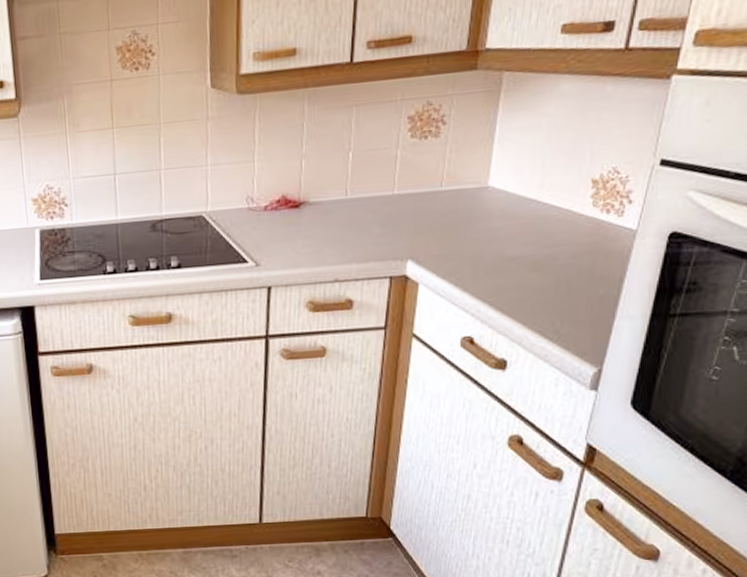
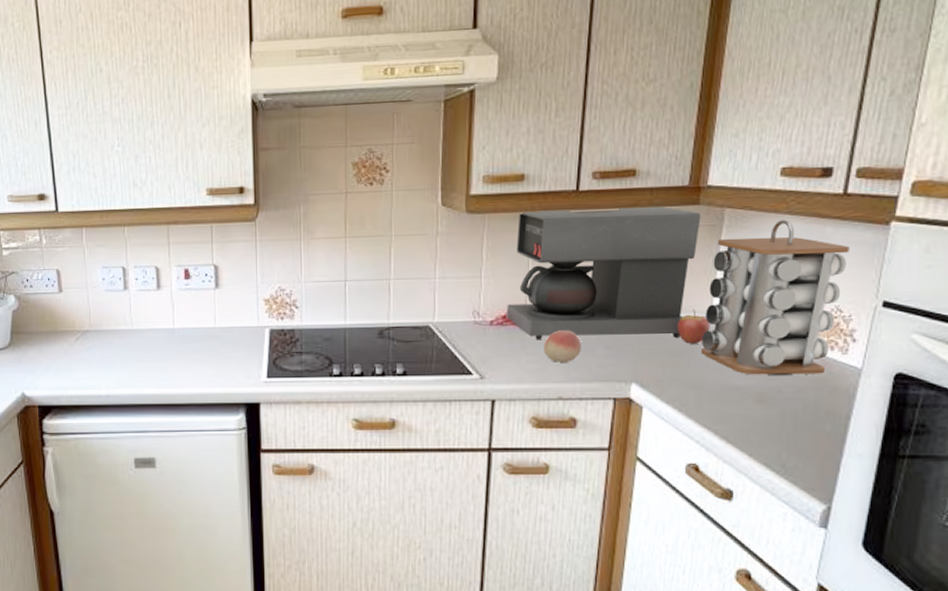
coffee maker: none [280,74,478,223] -> present [506,207,701,340]
fruit: none [319,210,358,245] -> present [543,330,582,364]
fruit: none [453,180,486,217] -> present [677,309,710,344]
spice rack: none [476,80,629,244] -> present [700,220,849,376]

